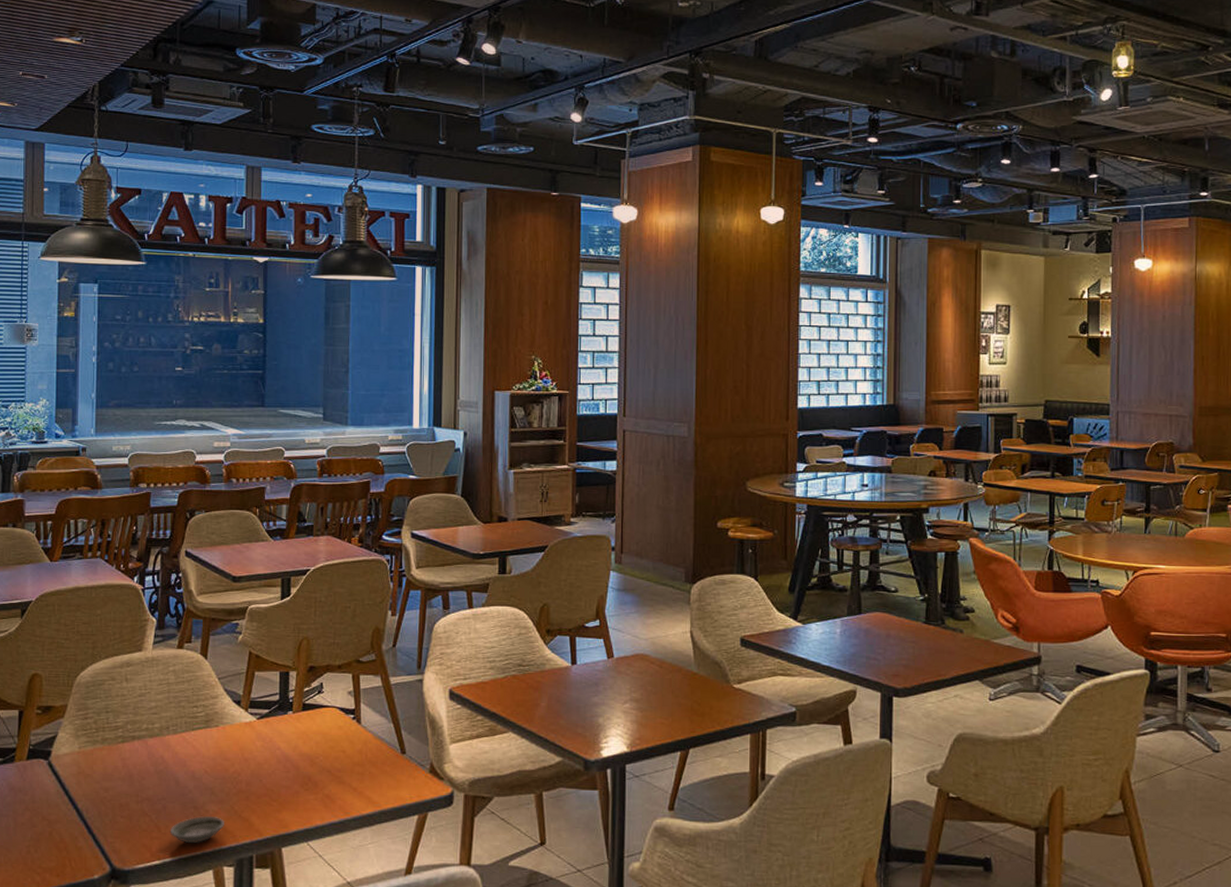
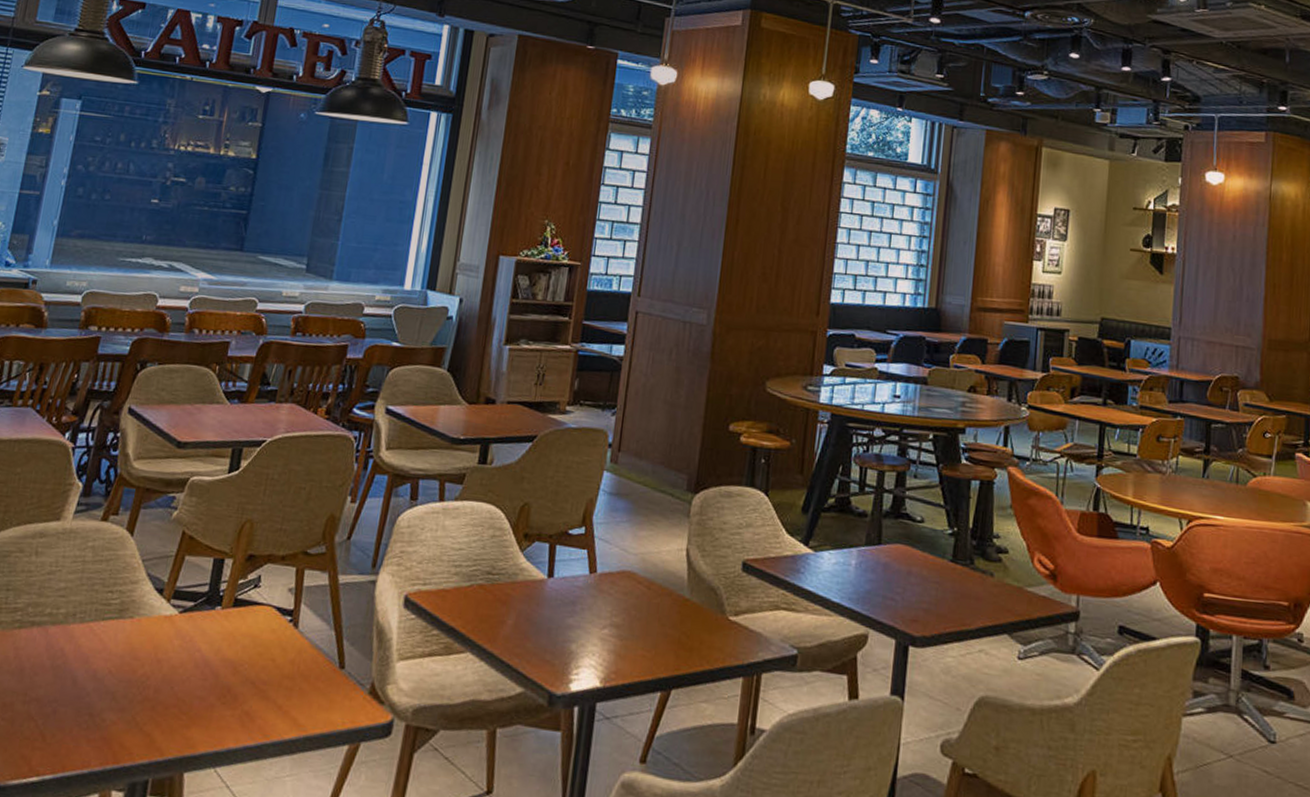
saucer: present [169,815,224,844] -> none [55,725,122,760]

